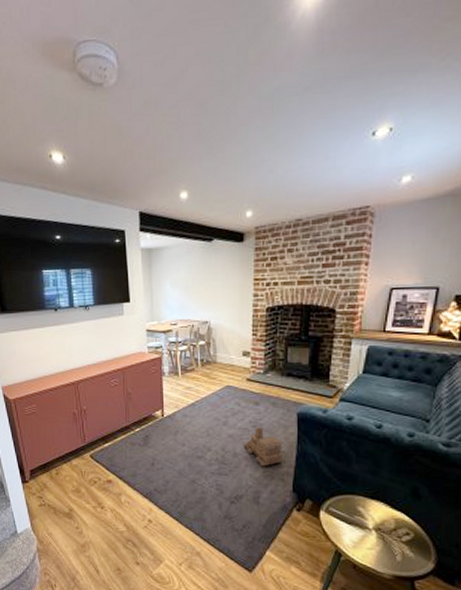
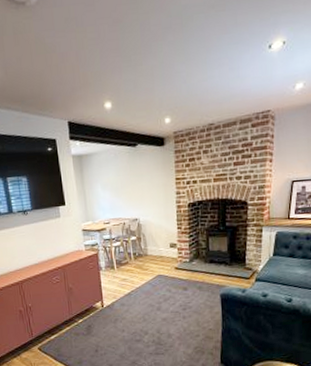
toy train: present [244,426,283,467] -> none [176,308,211,344]

